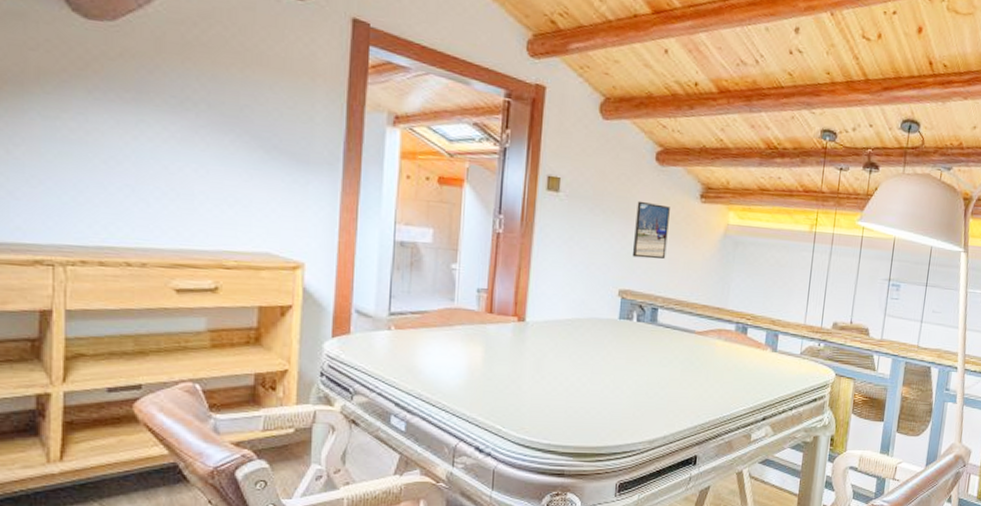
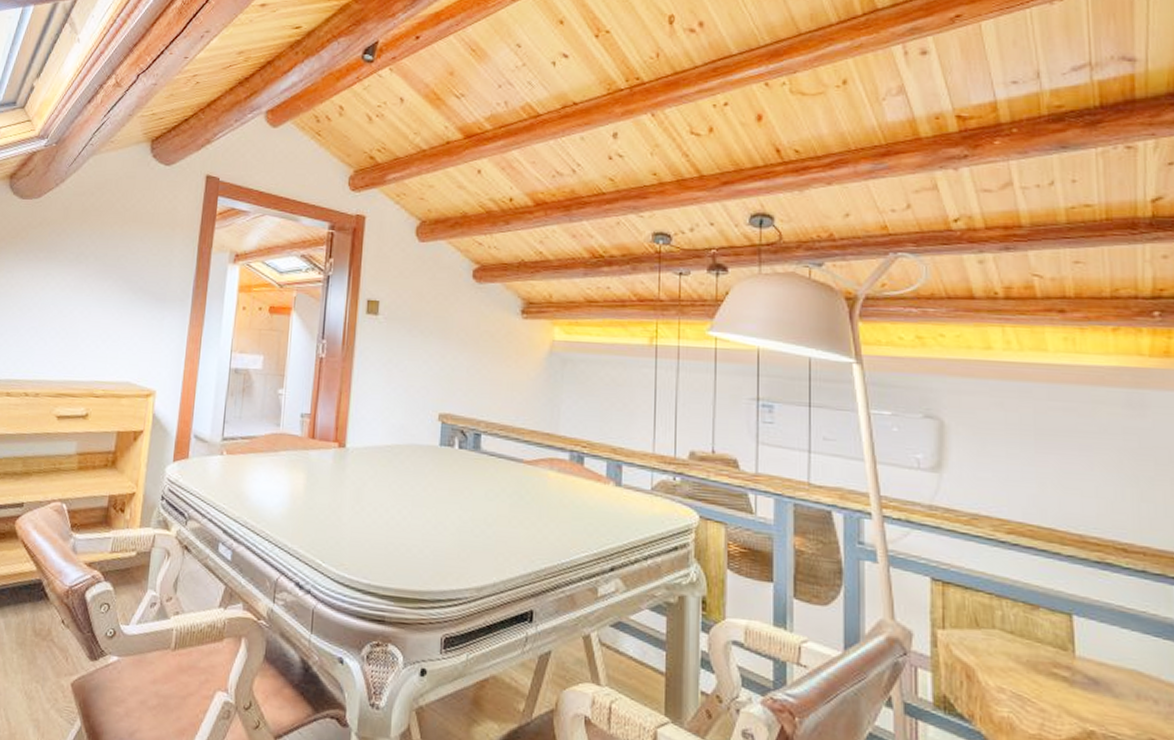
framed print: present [632,201,670,260] -> none [451,320,490,381]

